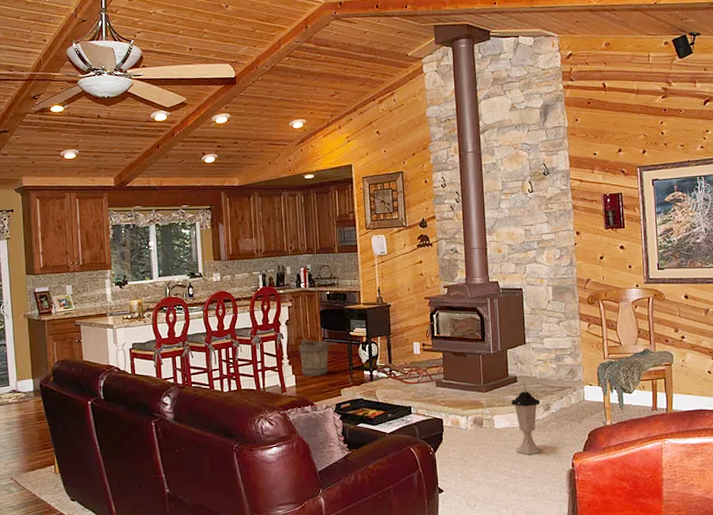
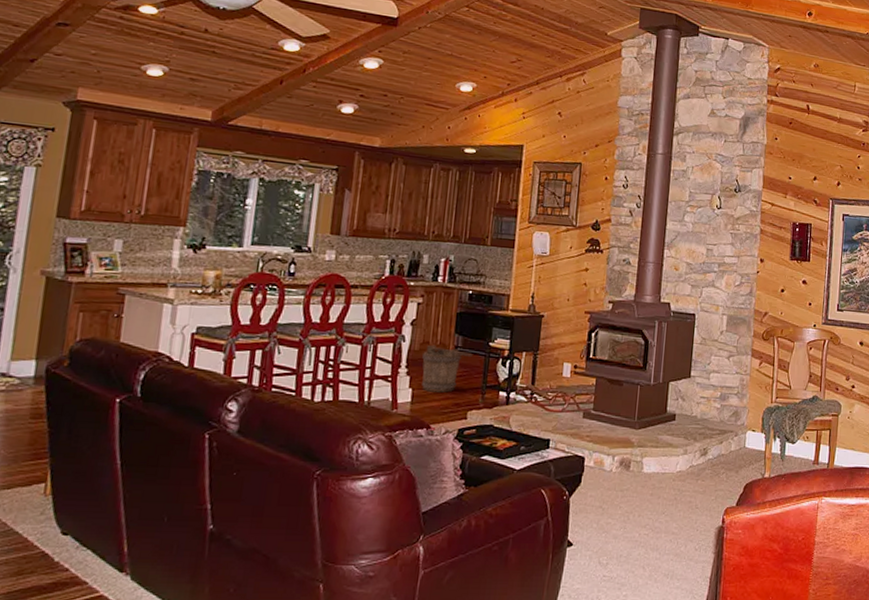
lantern: present [511,380,542,455] -> none [663,419,698,507]

